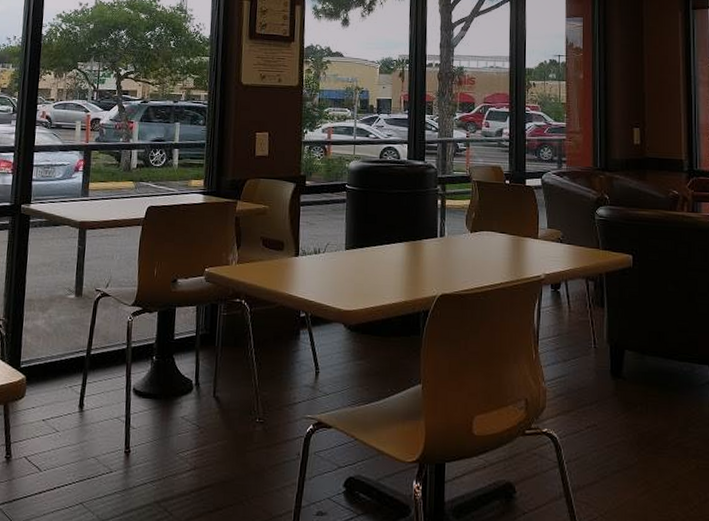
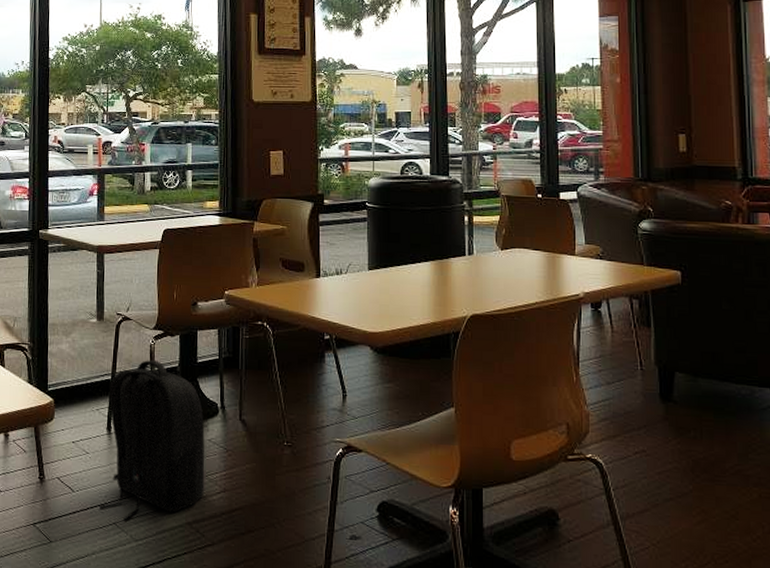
backpack: none [66,336,178,501] -> present [98,360,205,521]

